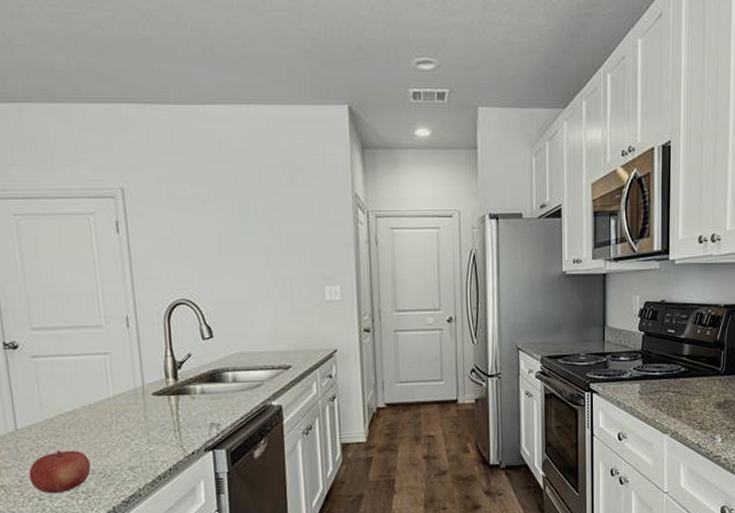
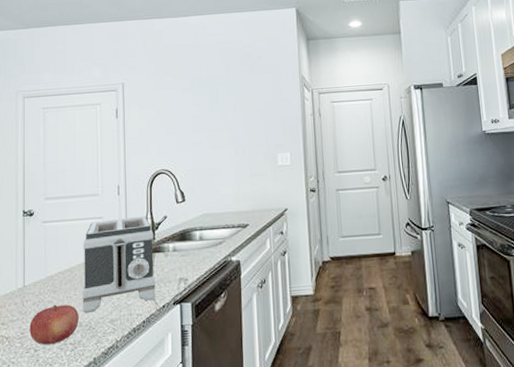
toaster: none [86,353,183,459] -> present [82,216,156,313]

